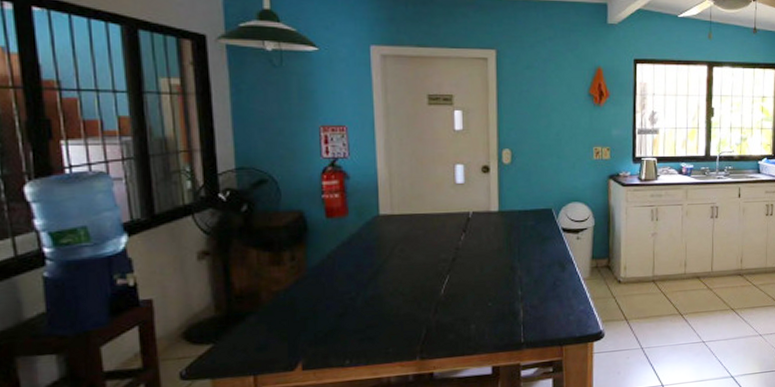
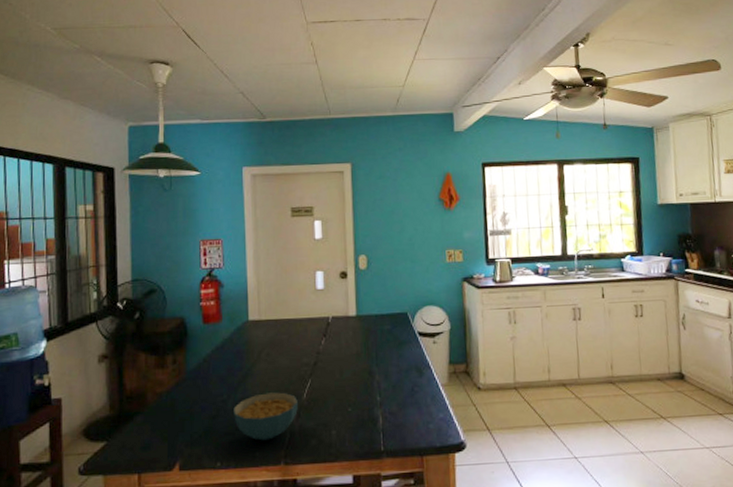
cereal bowl: none [363,288,436,337] -> present [233,392,299,441]

